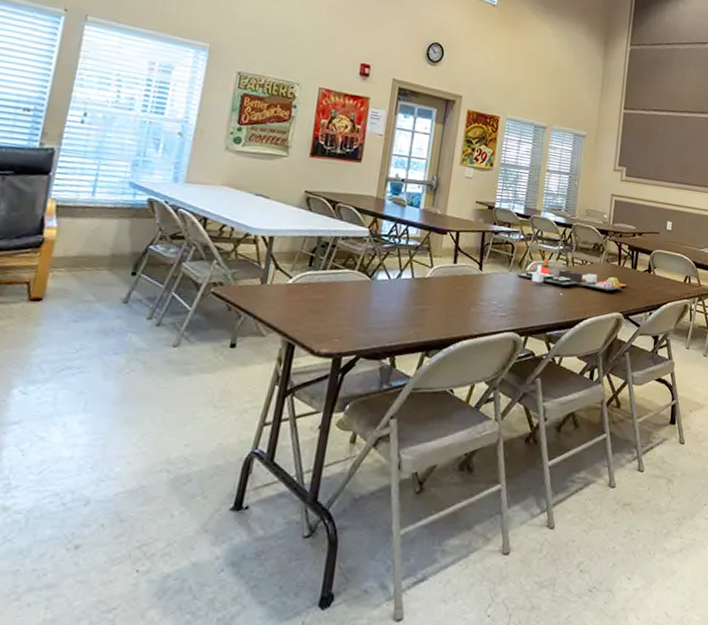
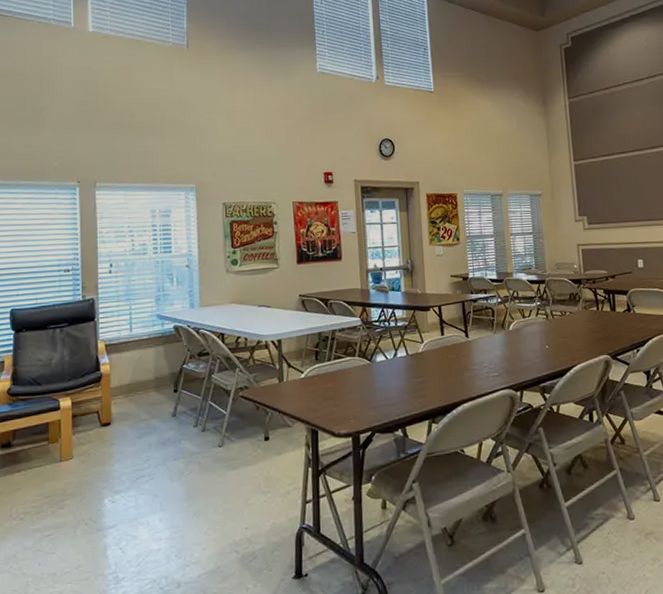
toy food set: present [516,258,627,291] -> none [501,315,609,340]

